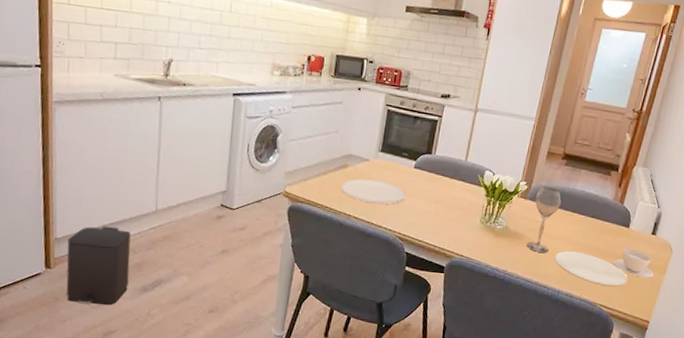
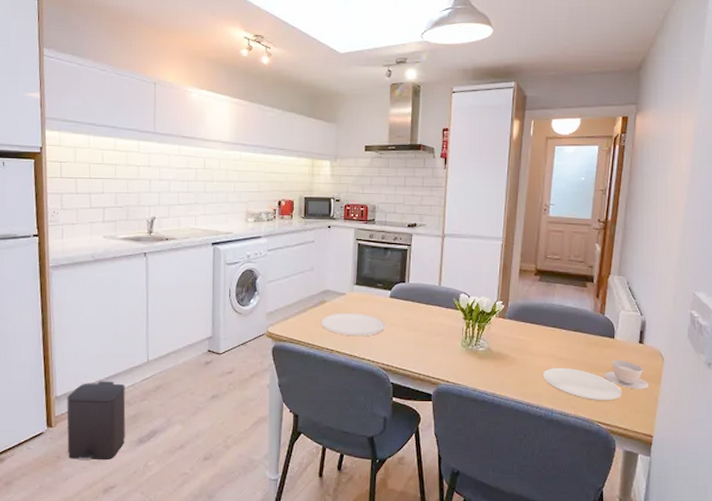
wineglass: present [526,186,562,254] -> none [512,303,540,373]

